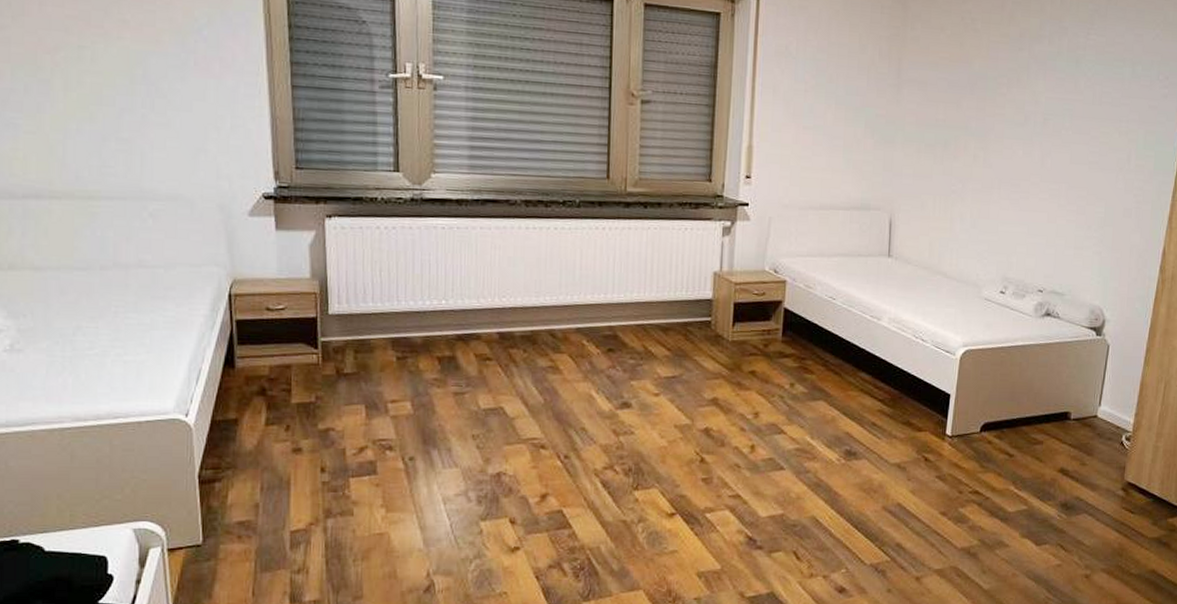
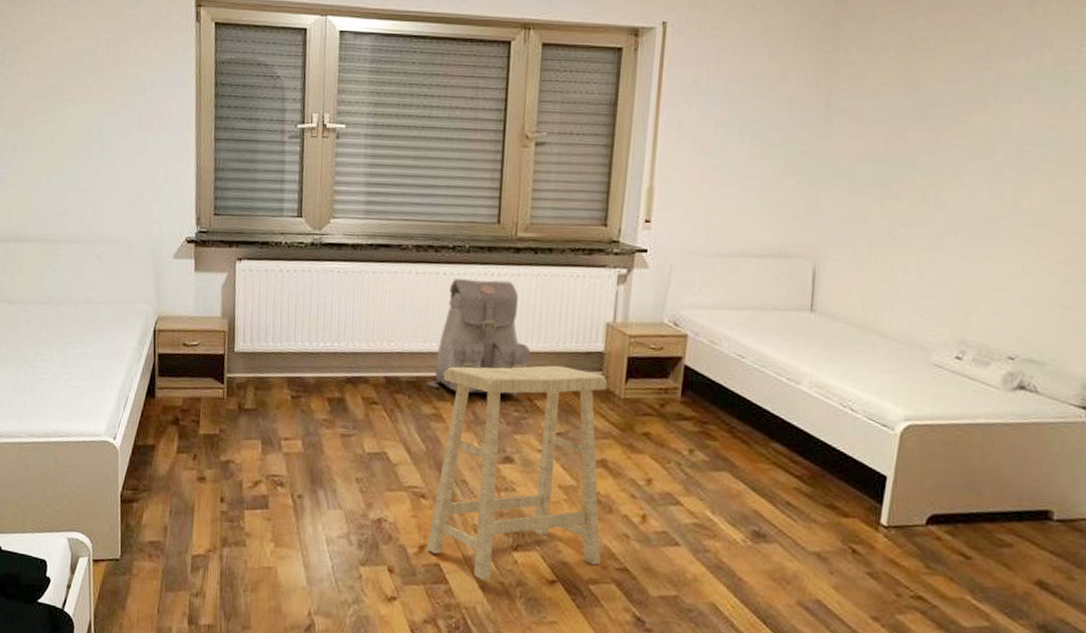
backpack: none [541,233,644,345] -> present [426,279,531,397]
stool: none [549,313,717,521] -> present [427,365,608,581]

